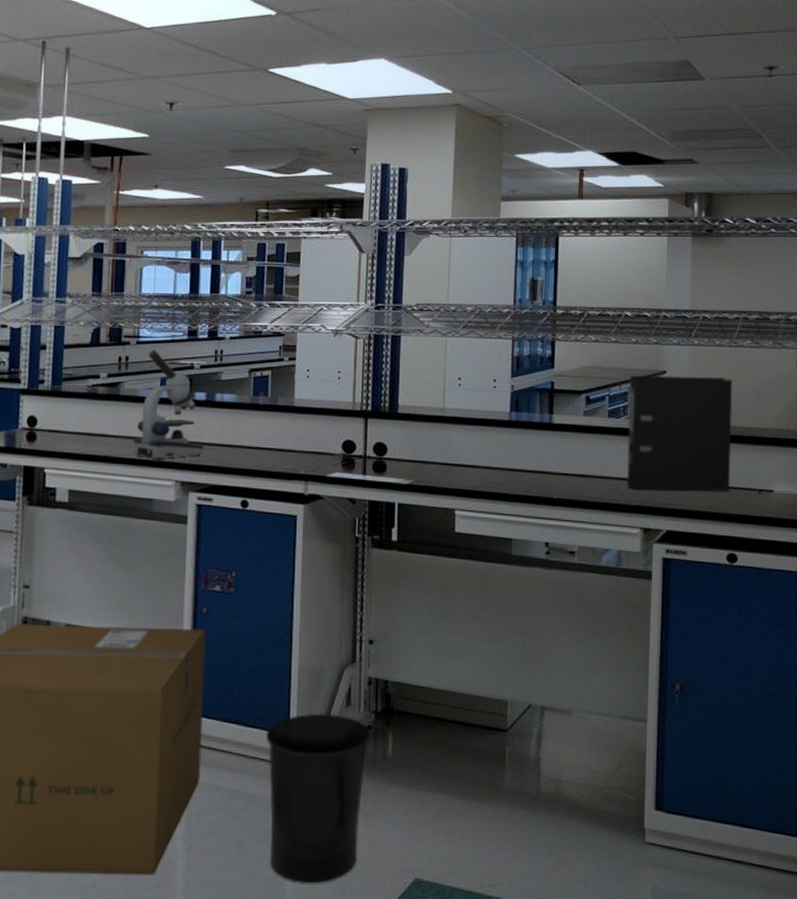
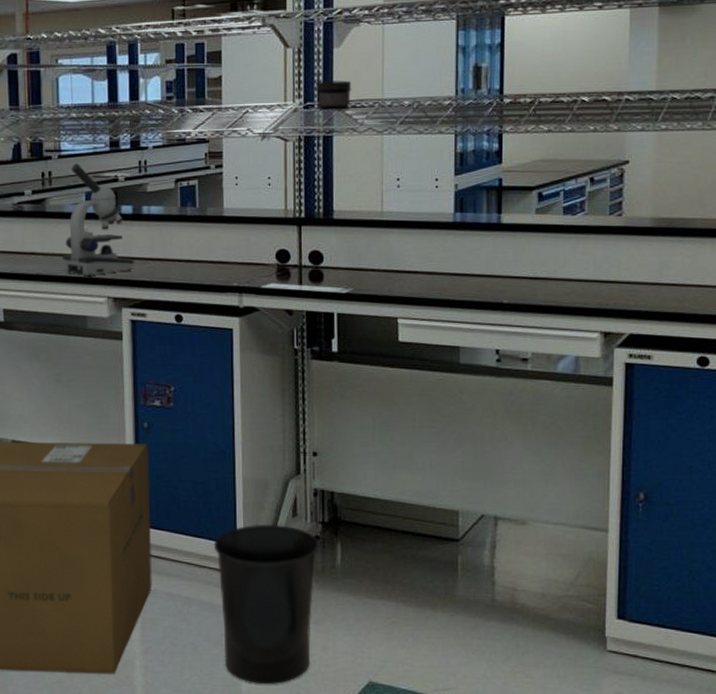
jar: none [386,284,420,313] -> present [315,79,352,112]
binder: present [627,375,733,492] -> none [584,165,706,292]

